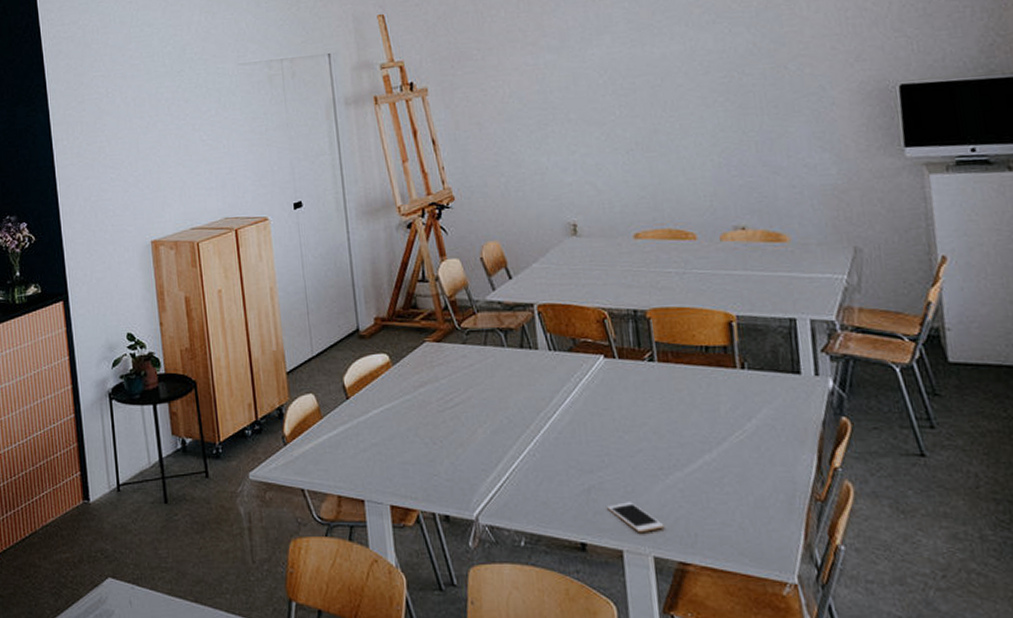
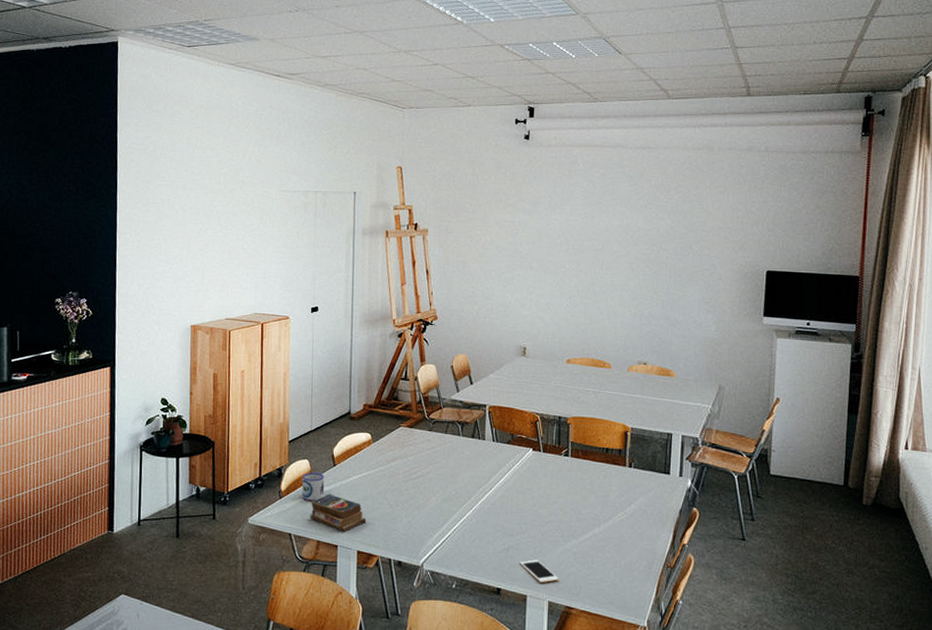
mug: none [309,409,340,446] -> present [302,472,325,501]
book: none [323,435,397,482] -> present [309,494,367,532]

